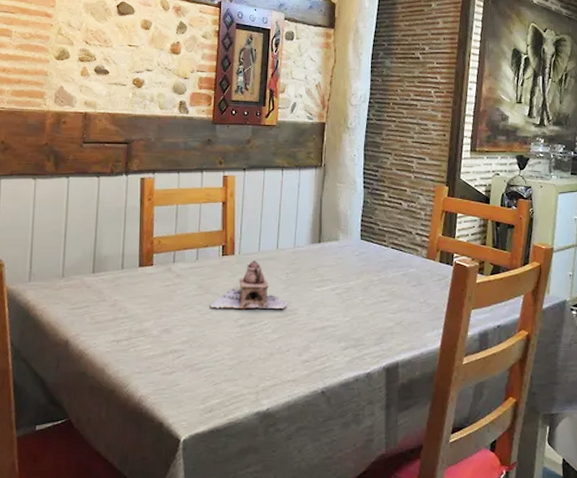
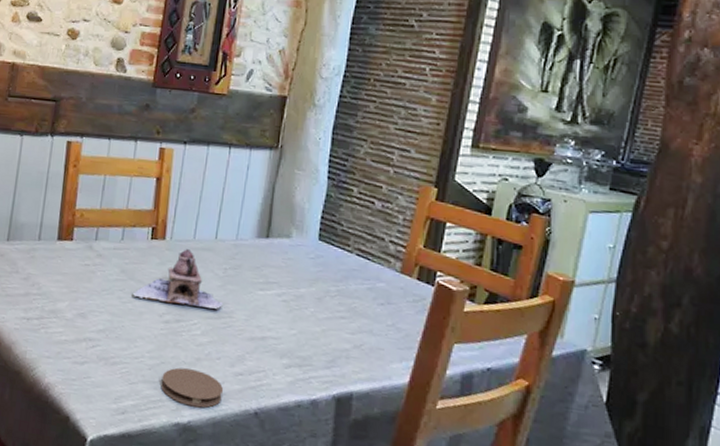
coaster: none [241,364,295,395] -> present [161,367,224,408]

